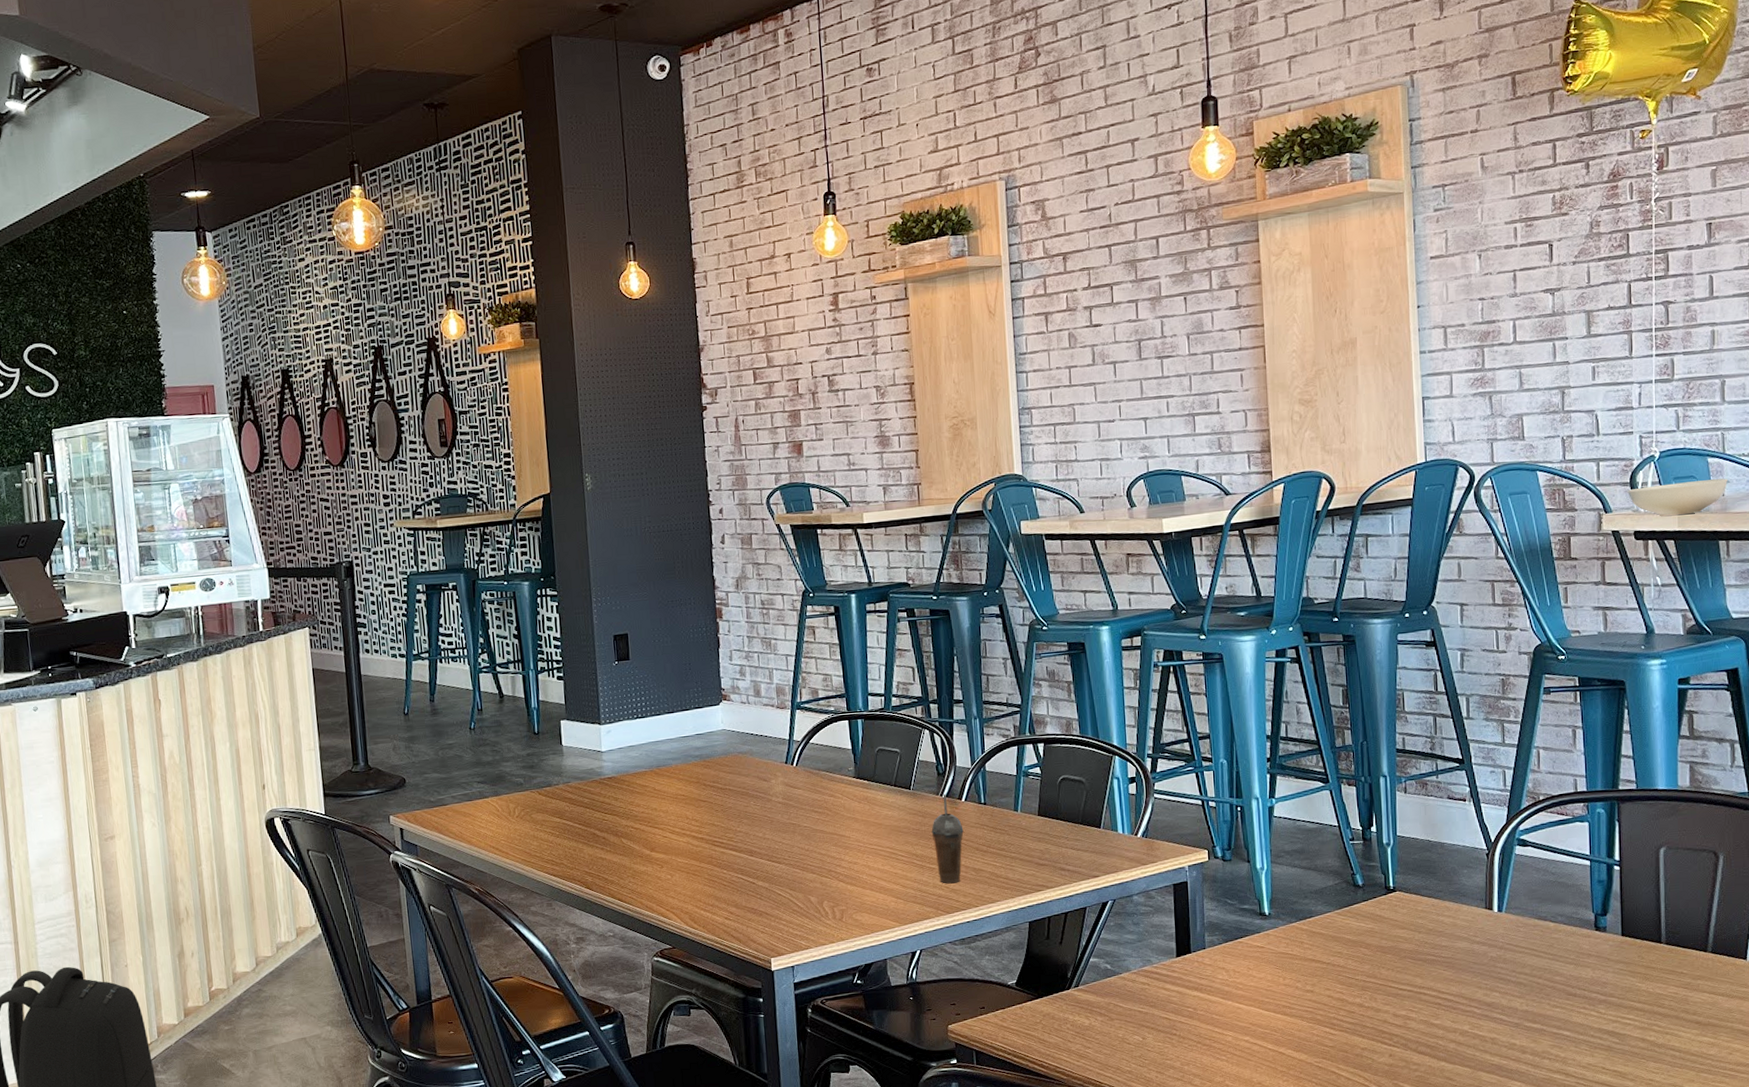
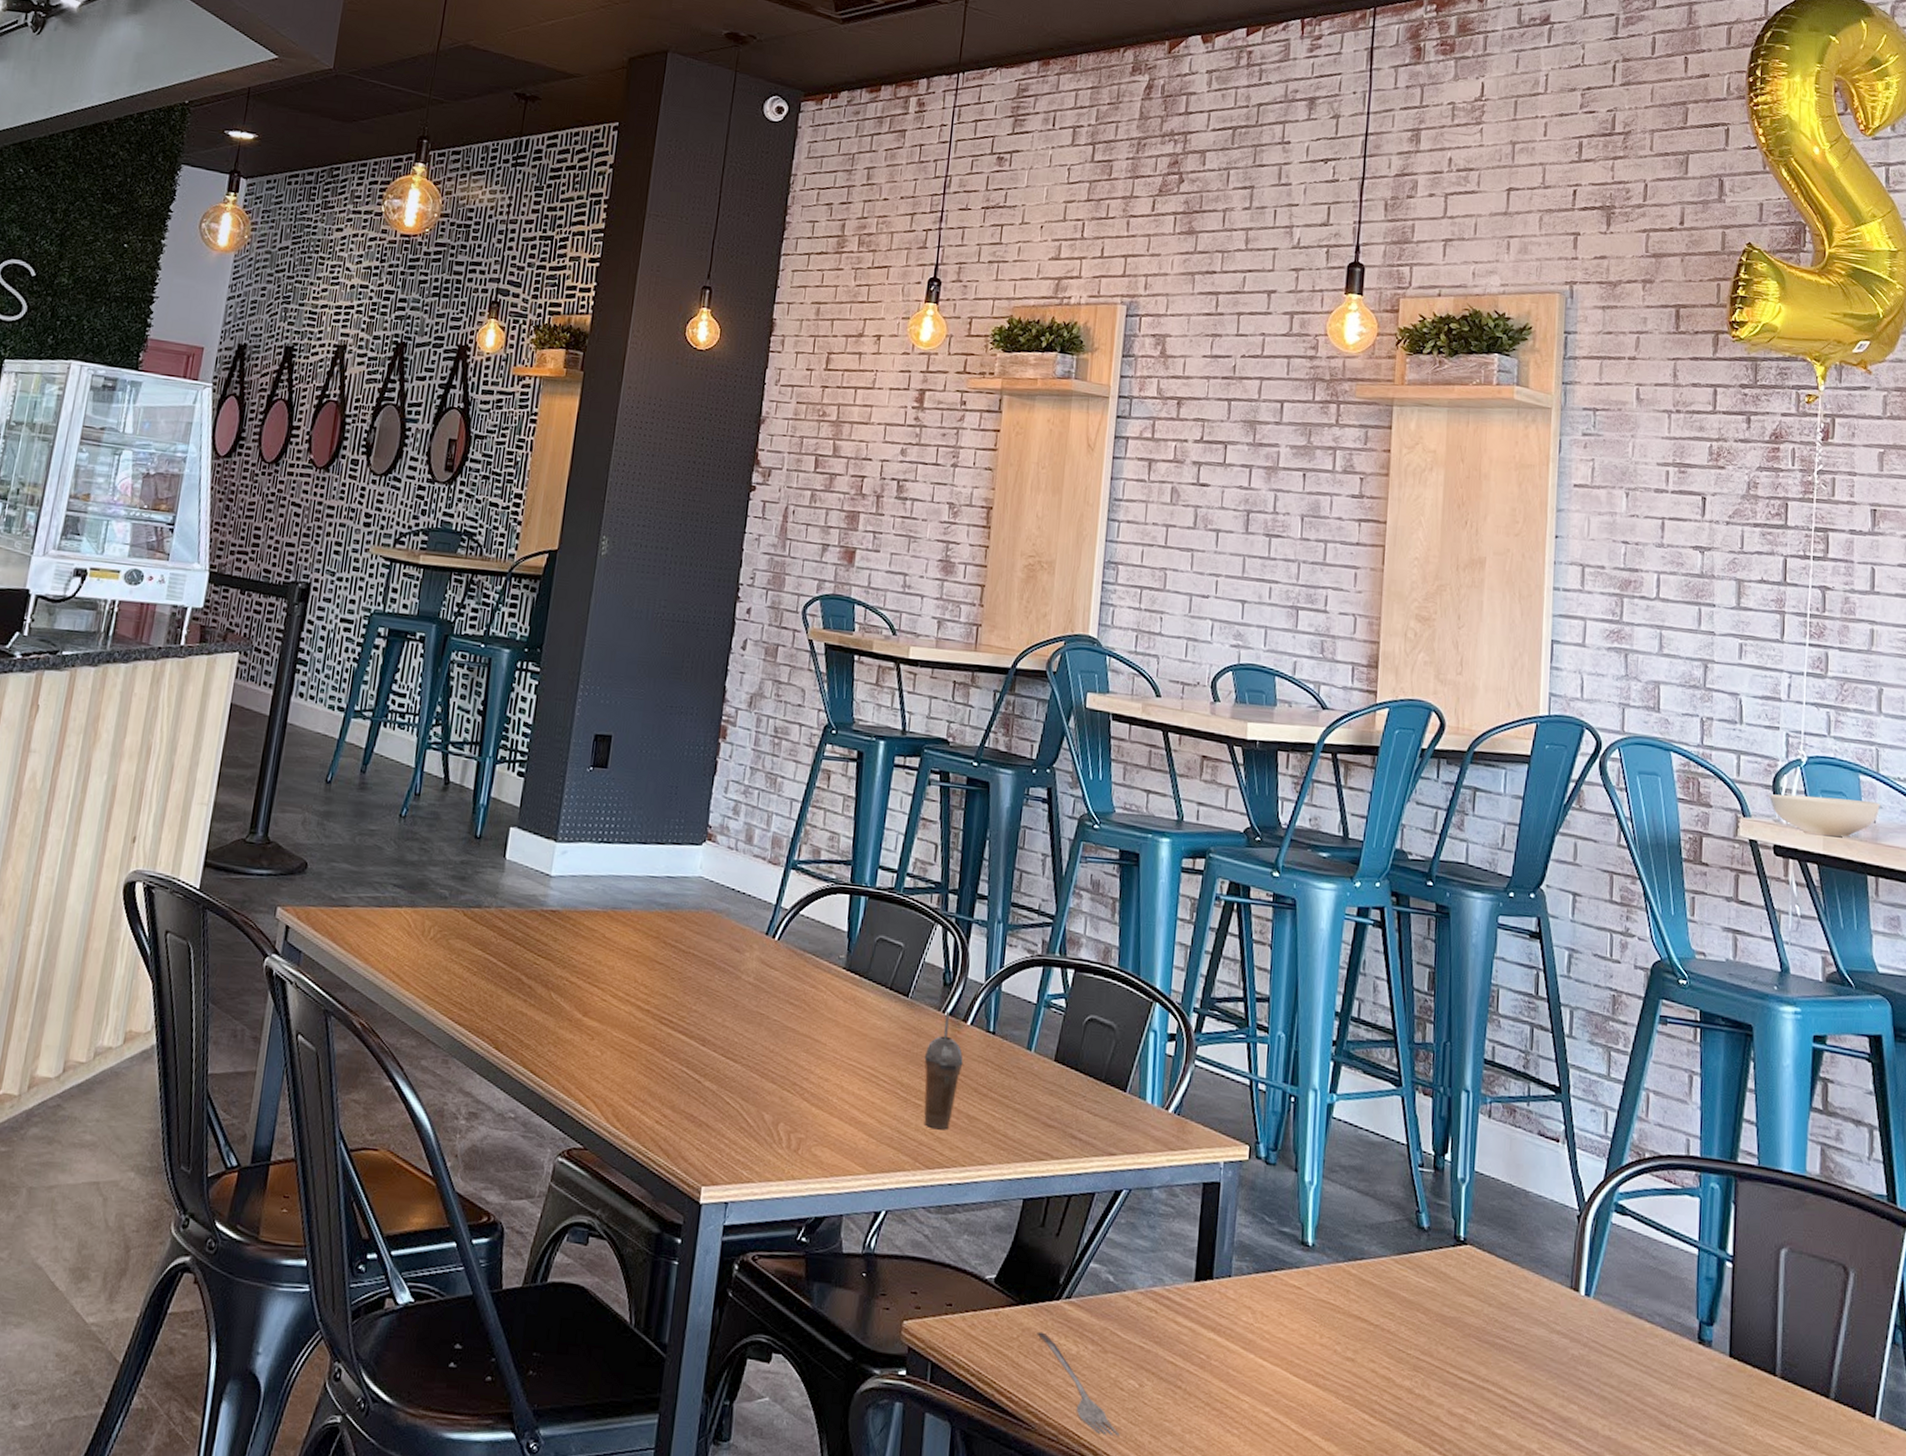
fork: none [1055,1014,1132,1078] -> present [1037,1331,1120,1436]

